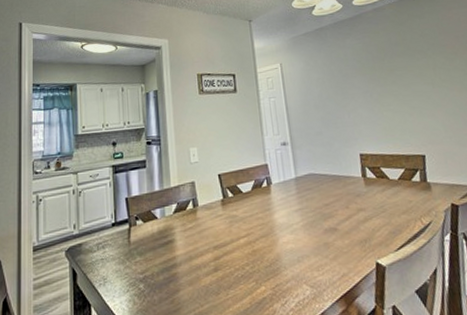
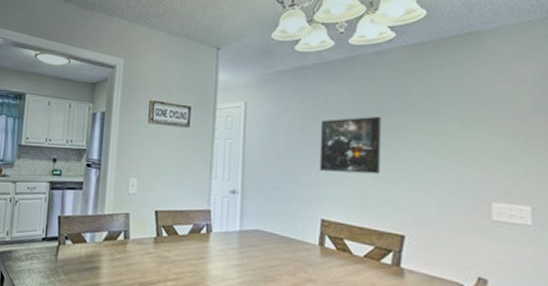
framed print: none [344,60,397,113] -> present [319,116,382,175]

